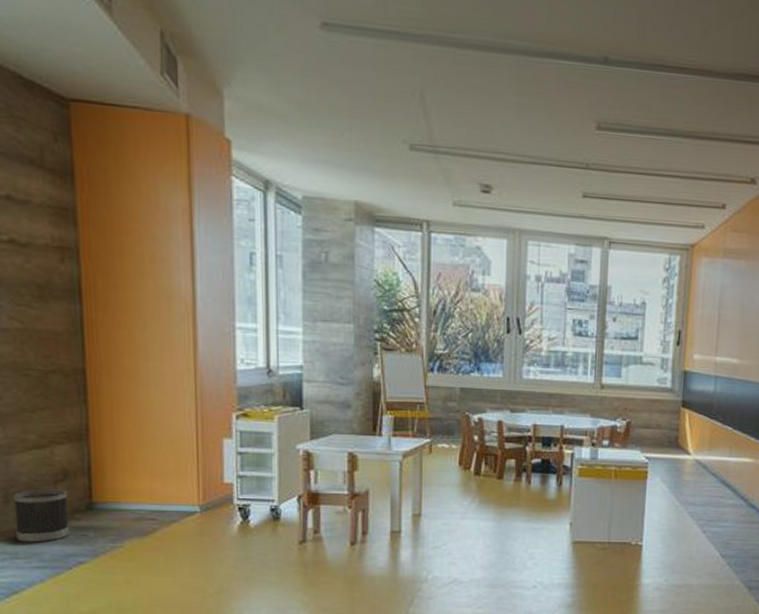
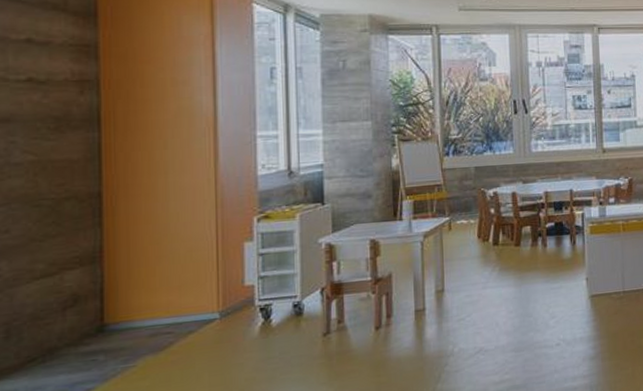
wastebasket: present [14,489,70,543] -> none [17,315,78,378]

